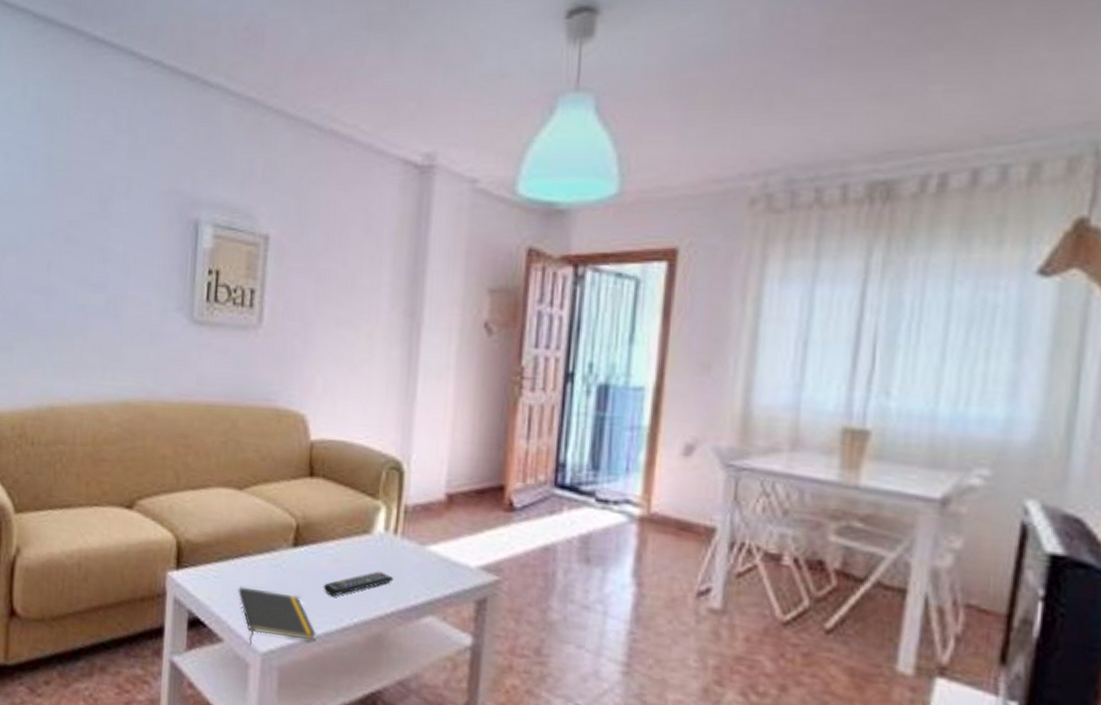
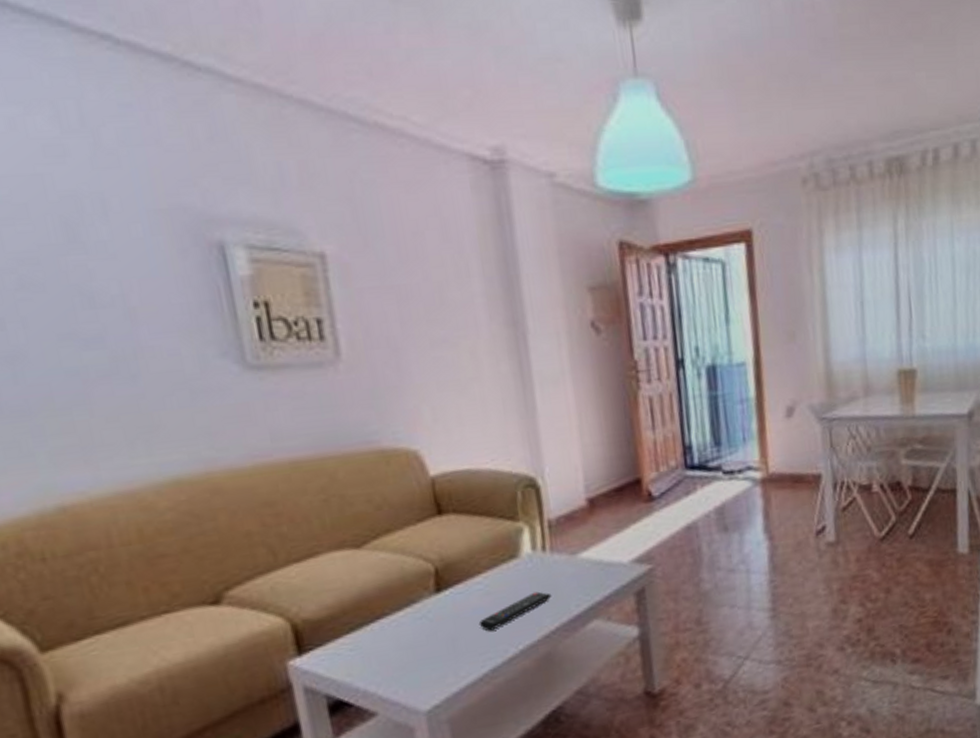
notepad: present [238,586,316,646] -> none [382,641,483,709]

